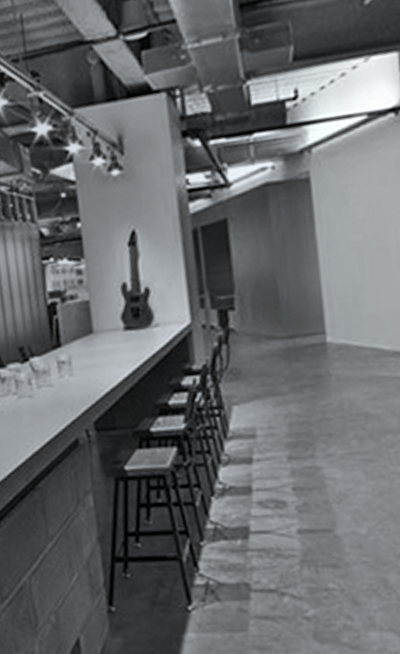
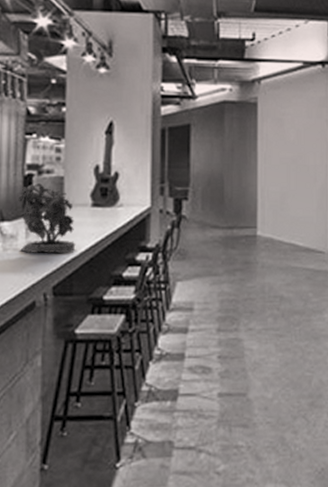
potted plant: none [44,306,115,388] -> present [18,180,77,254]

